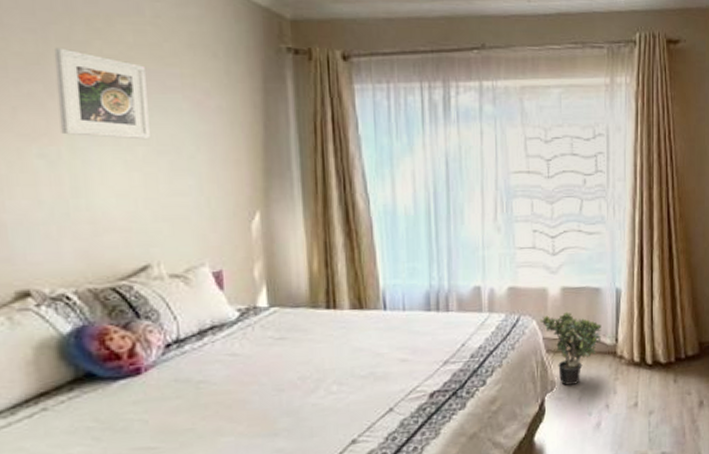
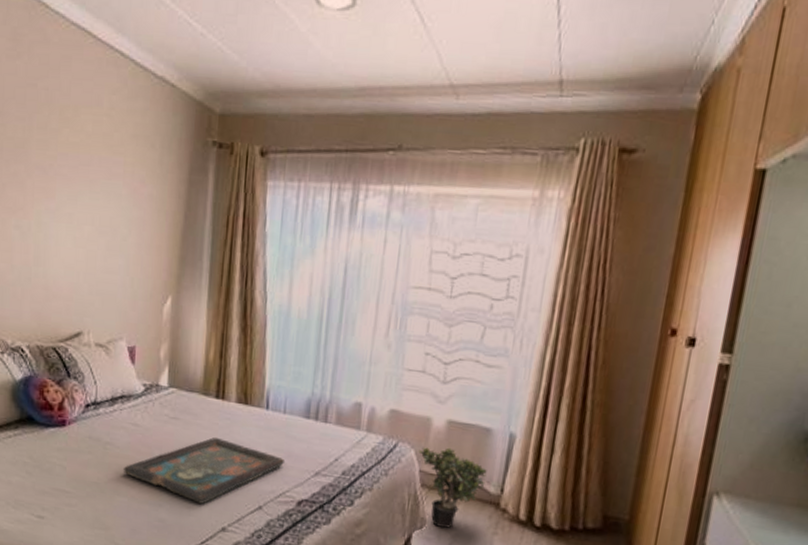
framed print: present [53,47,152,140] -> none [32,134,99,221]
decorative tray: none [225,349,412,422] -> present [124,437,286,504]

